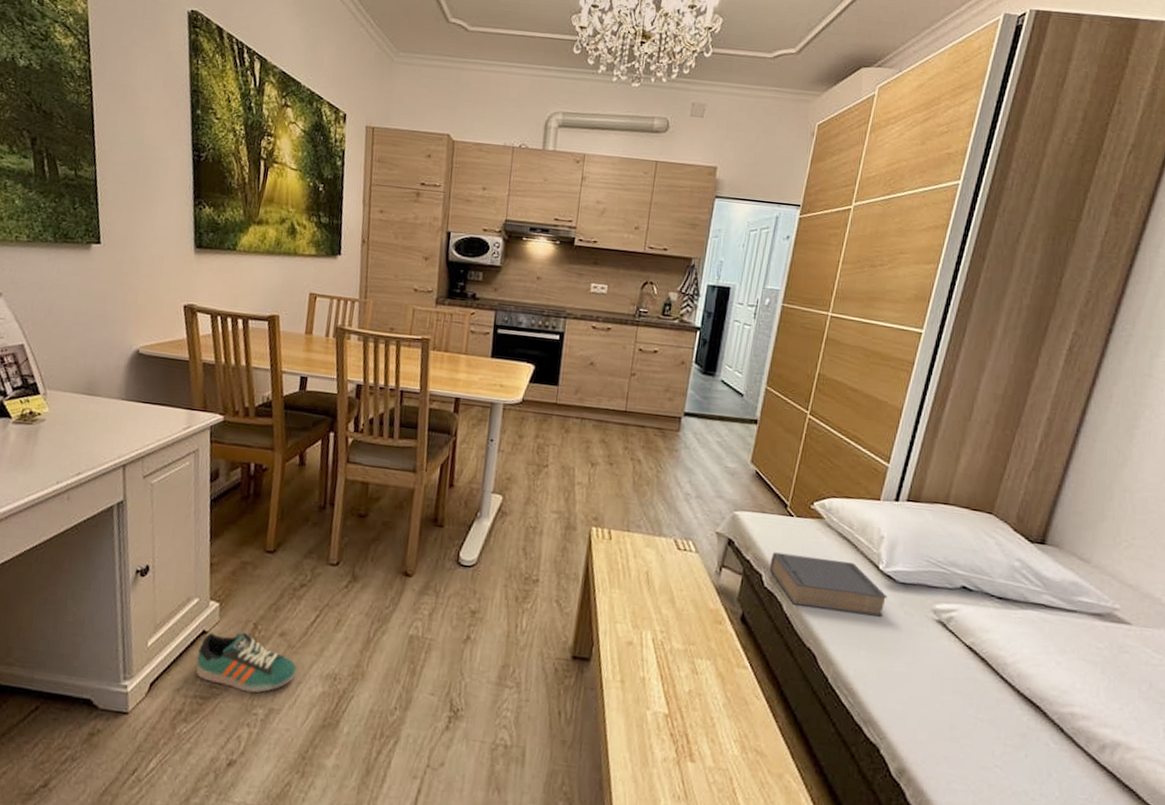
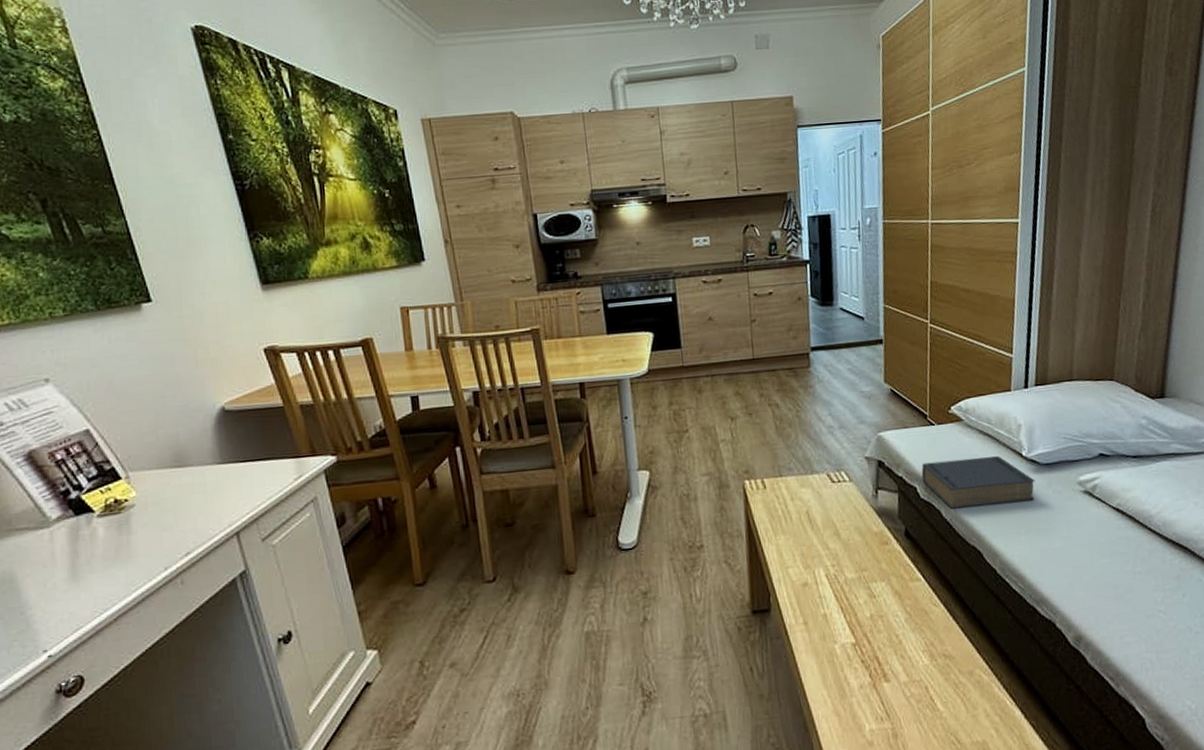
sneaker: present [196,632,297,693] -> none [366,673,476,733]

